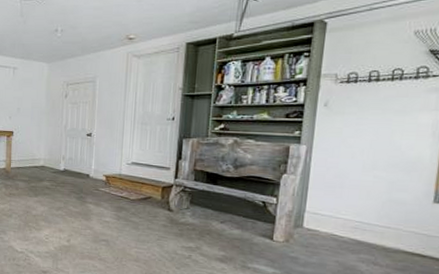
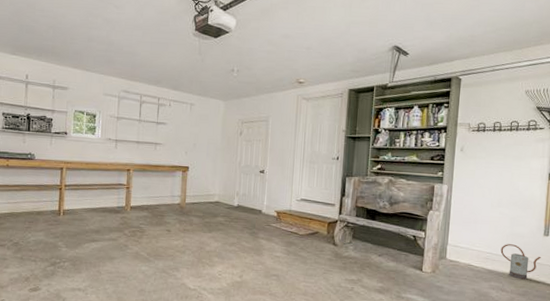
watering can: none [373,212,430,253] -> present [500,244,542,280]

